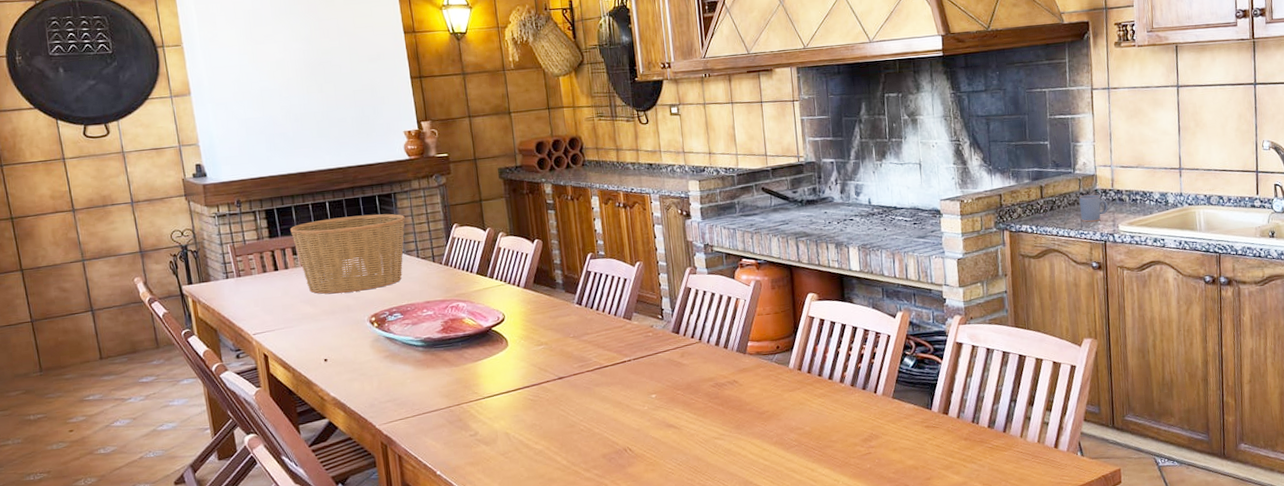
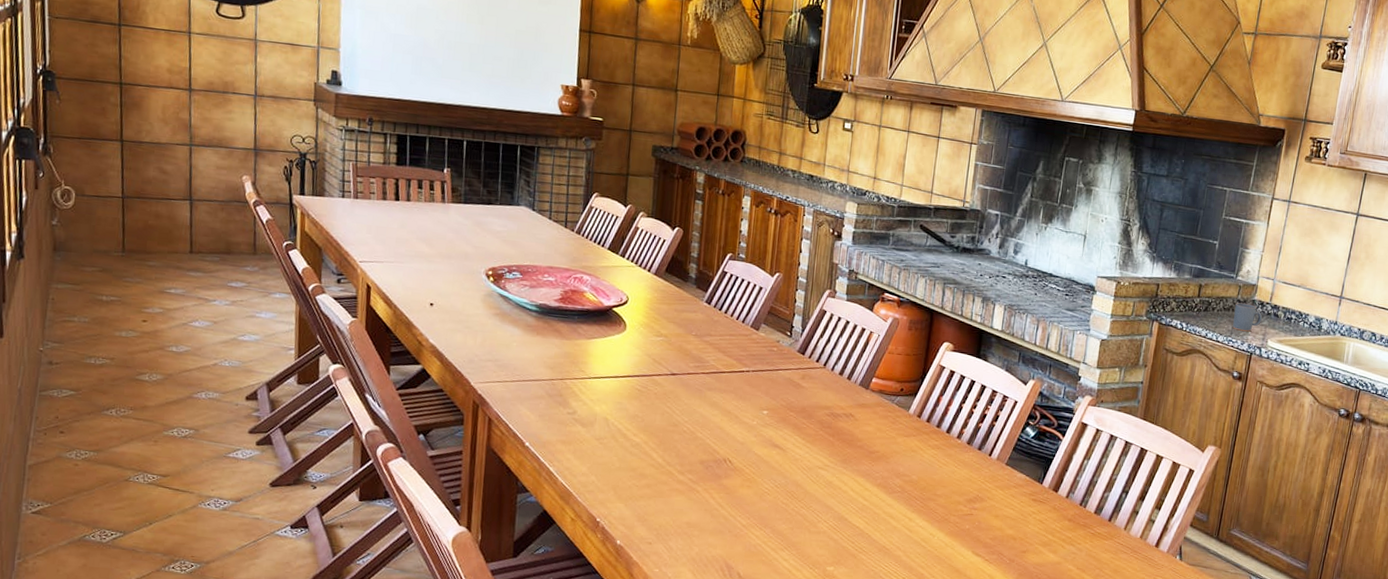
basket: present [290,213,405,294] -> none [420,157,544,242]

